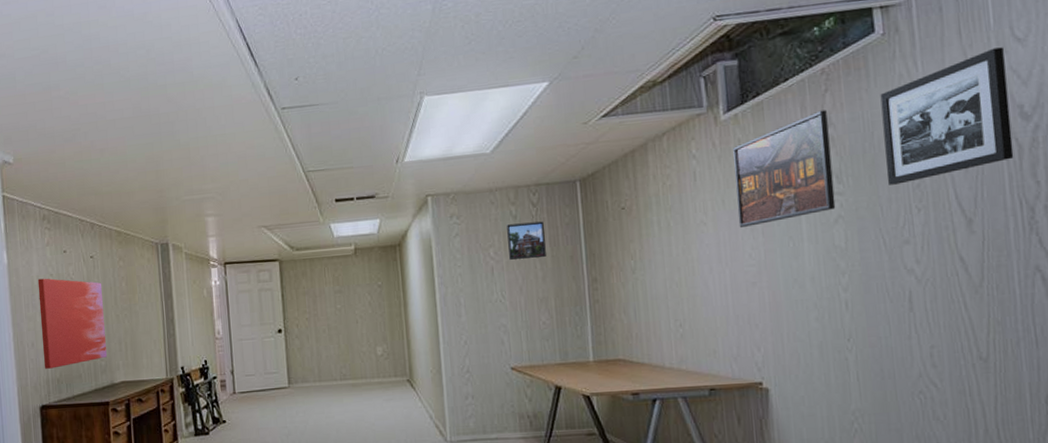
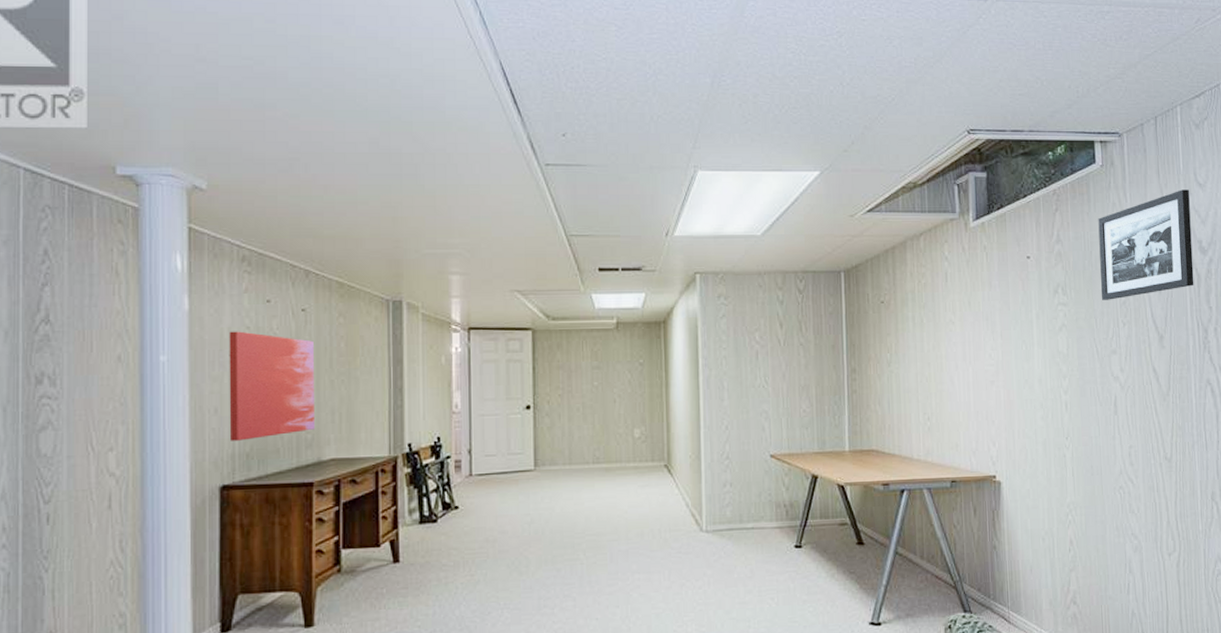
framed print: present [507,221,546,260] -> none [773,309,810,345]
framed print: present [733,110,836,227] -> none [979,227,1061,329]

